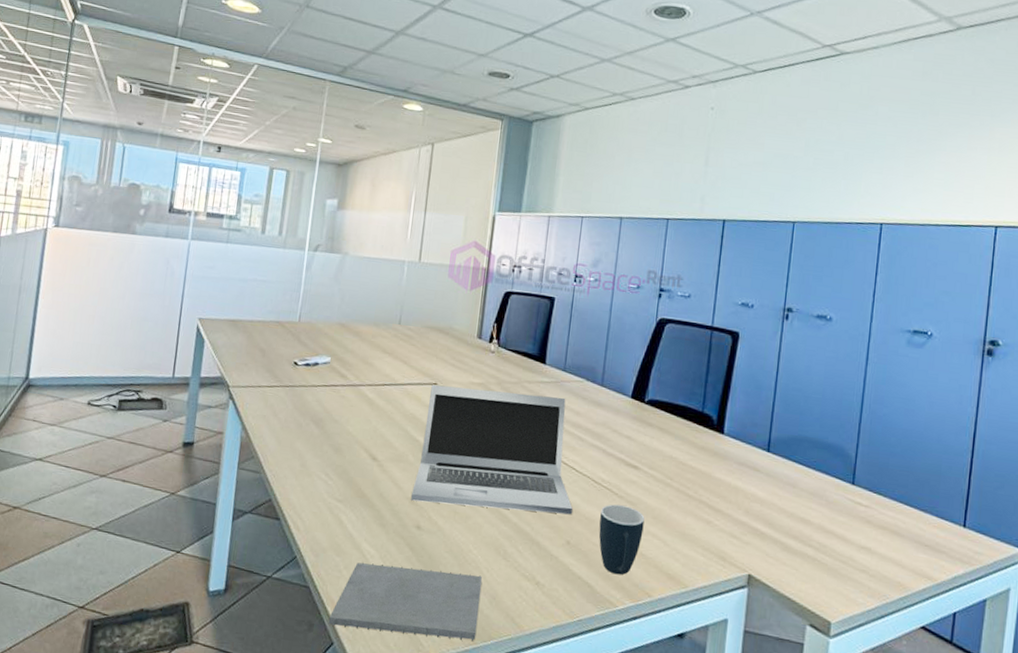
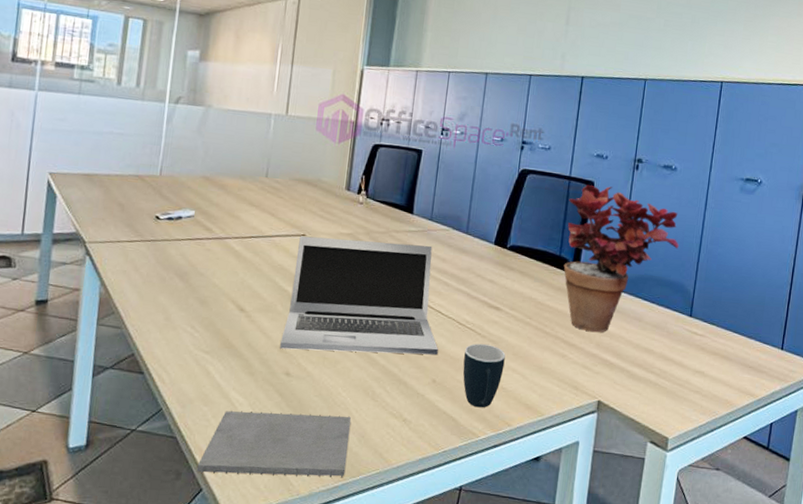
potted plant: none [706,335,837,498] -> present [563,184,679,332]

